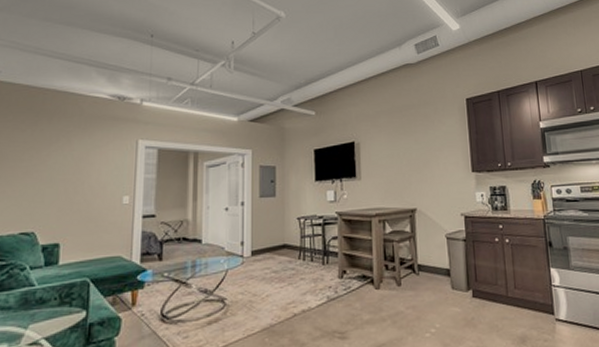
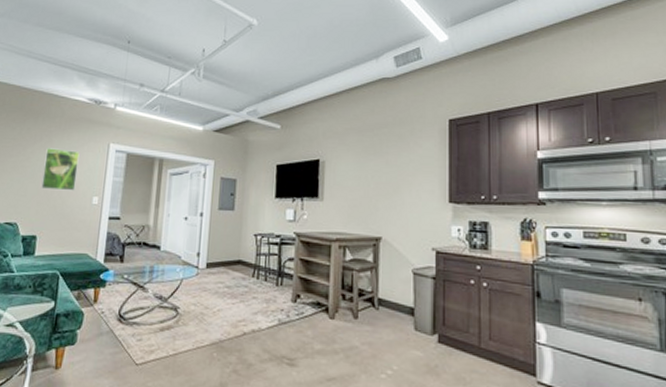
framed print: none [61,149,104,193] -> present [41,148,80,191]

